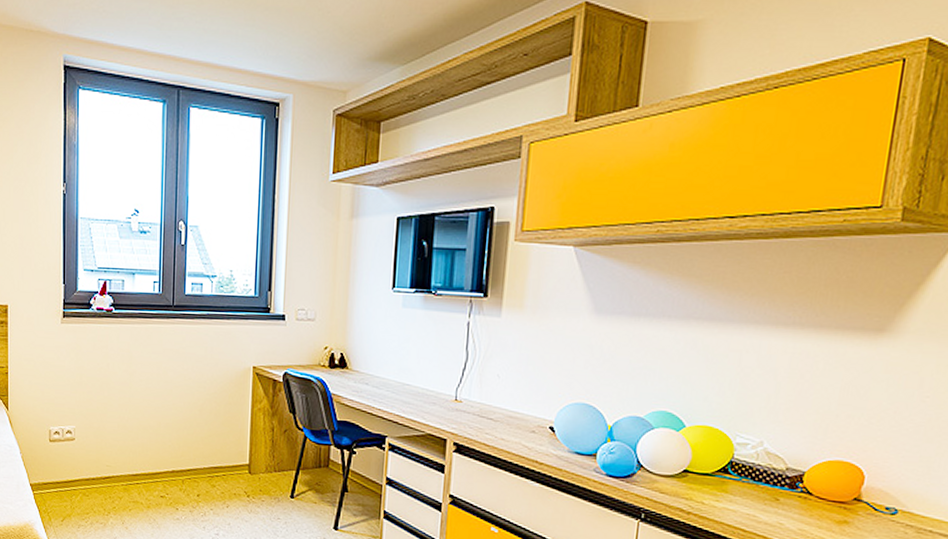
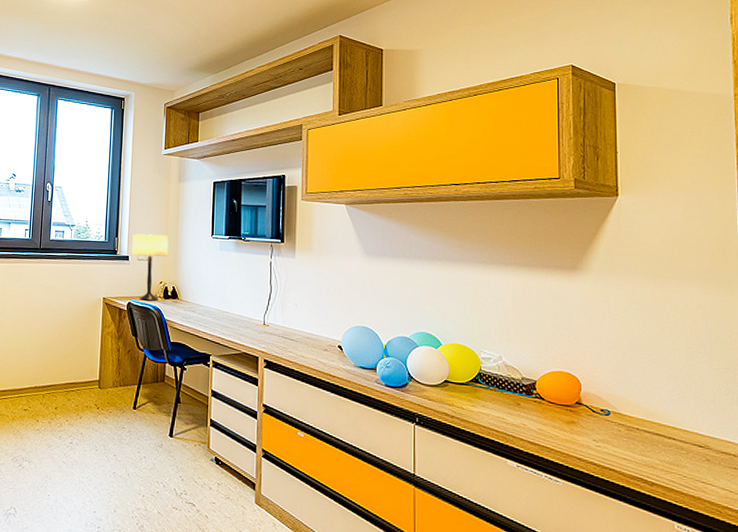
table lamp: none [289,286,336,372] -> present [132,233,169,302]

